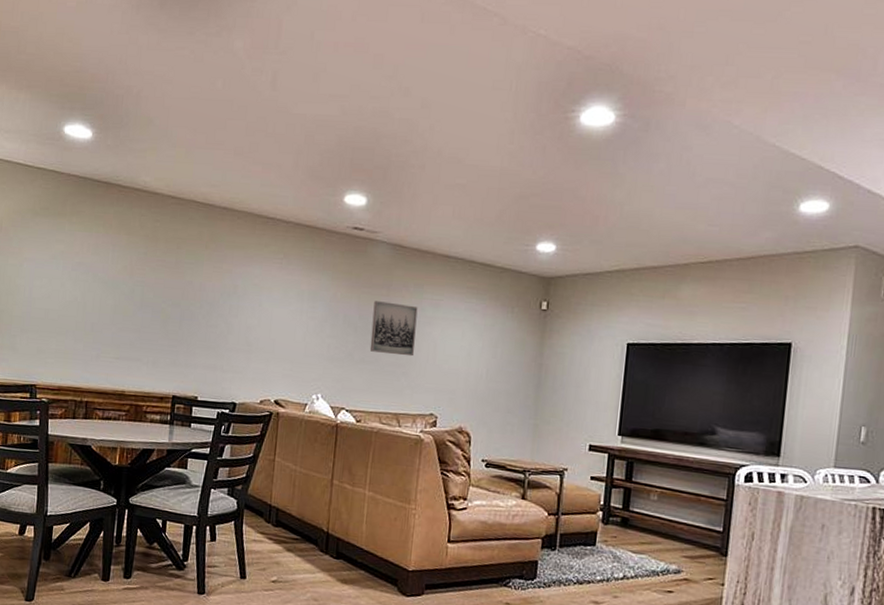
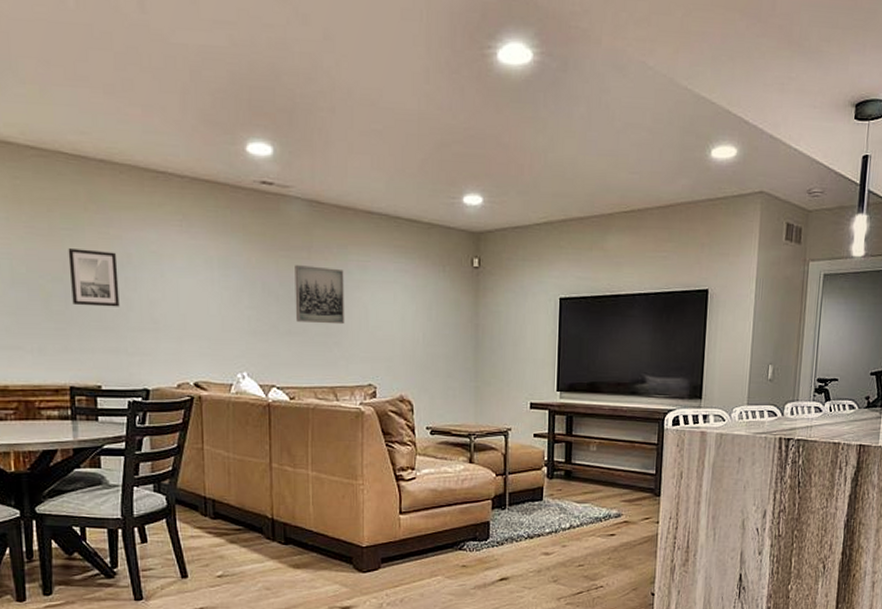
wall art: none [185,279,226,330] -> present [68,248,120,307]

